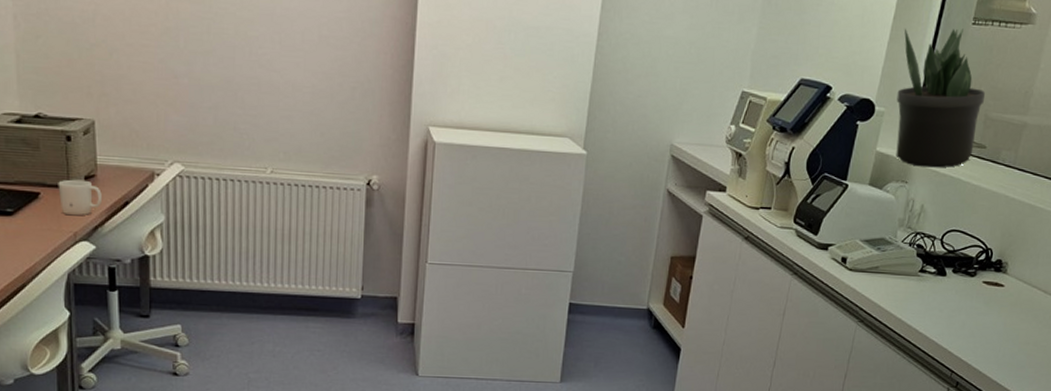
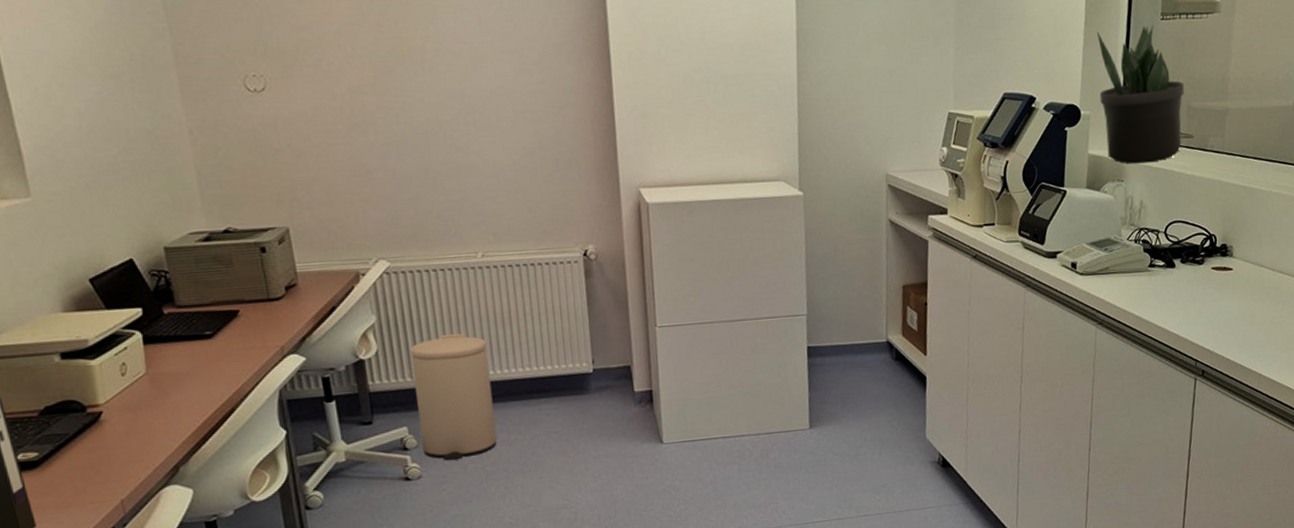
mug: present [58,179,102,216] -> none [257,290,307,330]
pedal bin: none [192,242,265,363] -> present [410,333,497,461]

